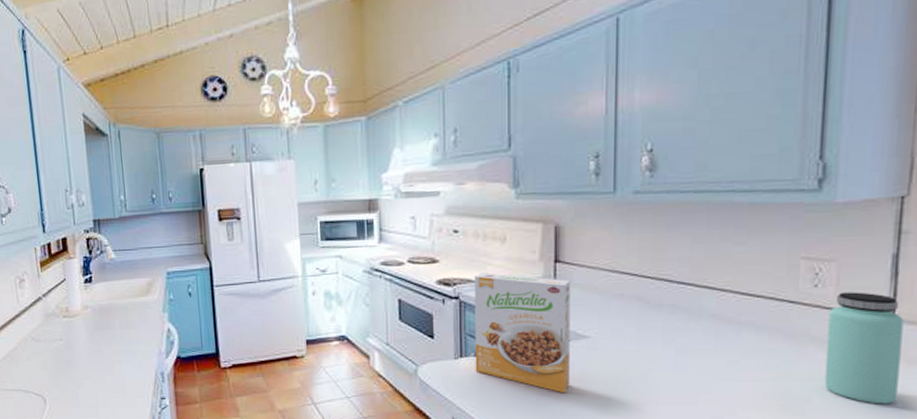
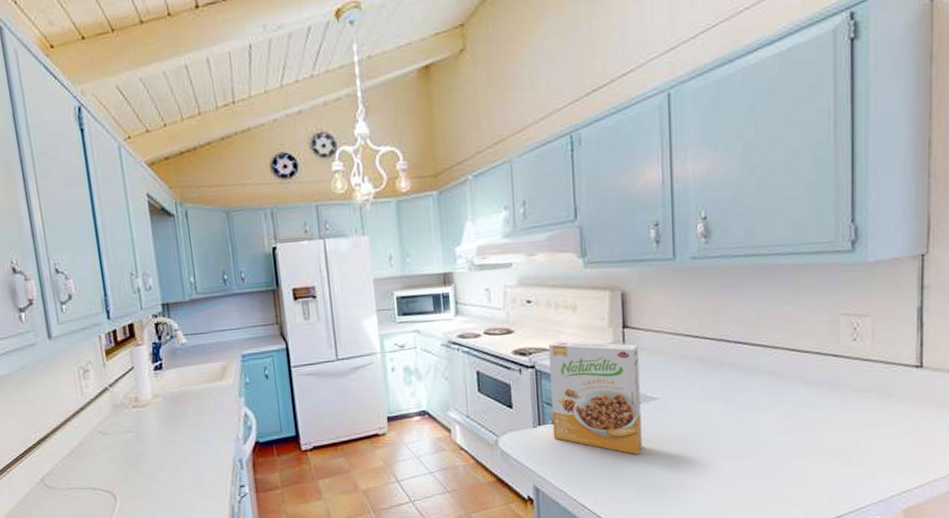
bottle: present [824,292,904,404] -> none [867,343,930,447]

